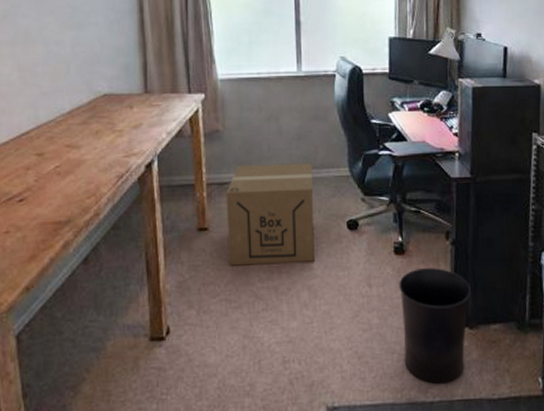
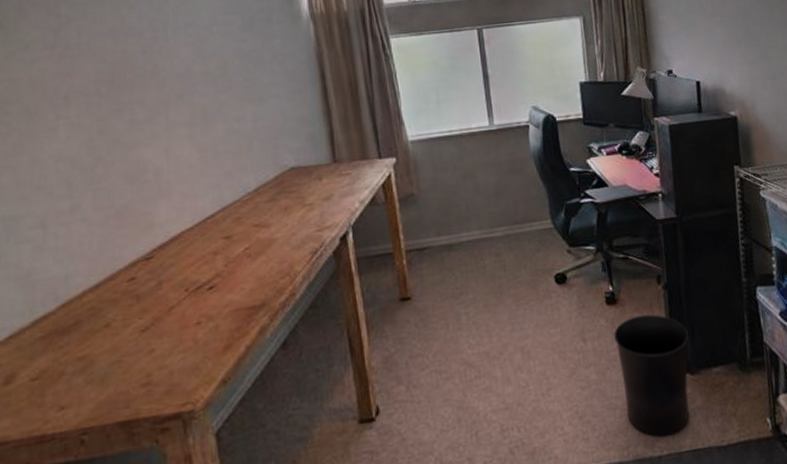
cardboard box: present [226,163,315,266] -> none [426,218,525,335]

